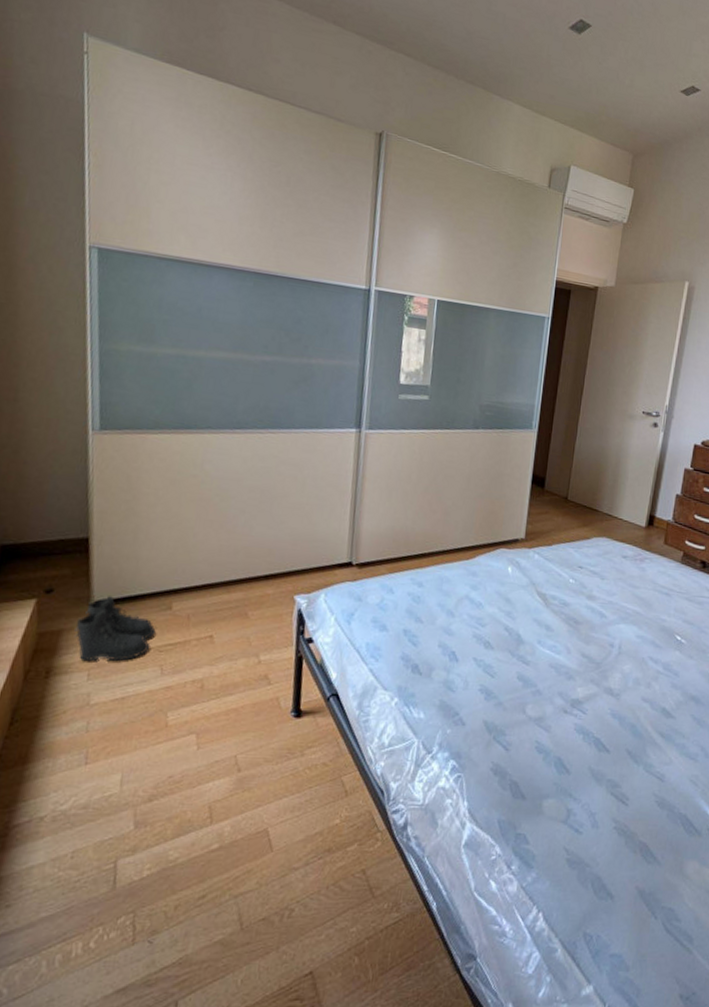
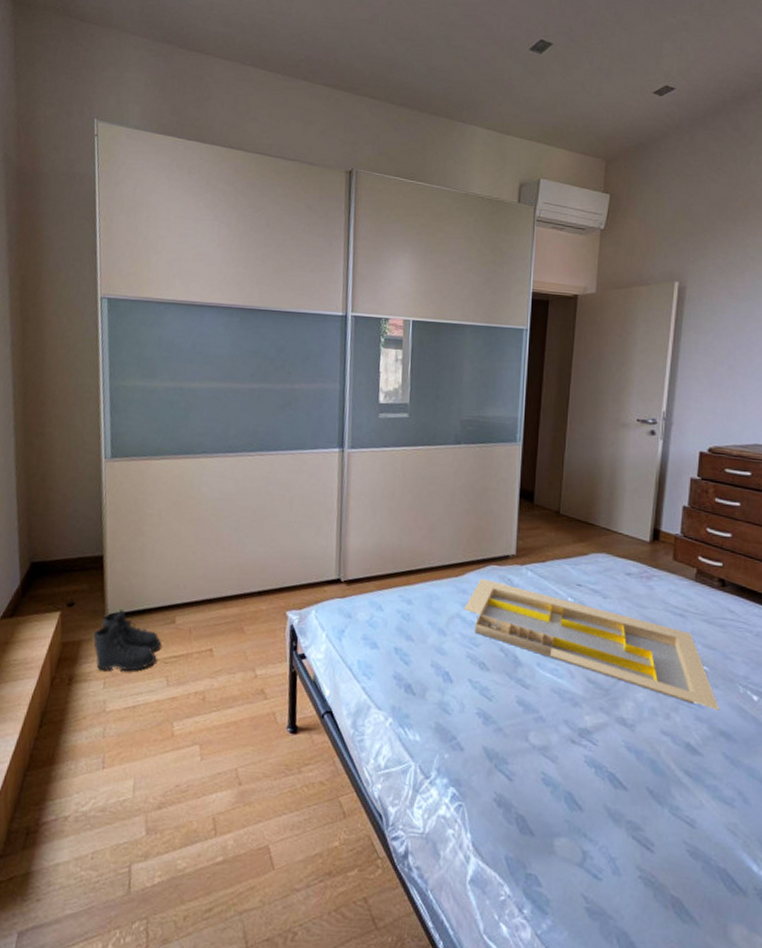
serving tray: none [472,561,692,678] -> present [463,578,719,710]

